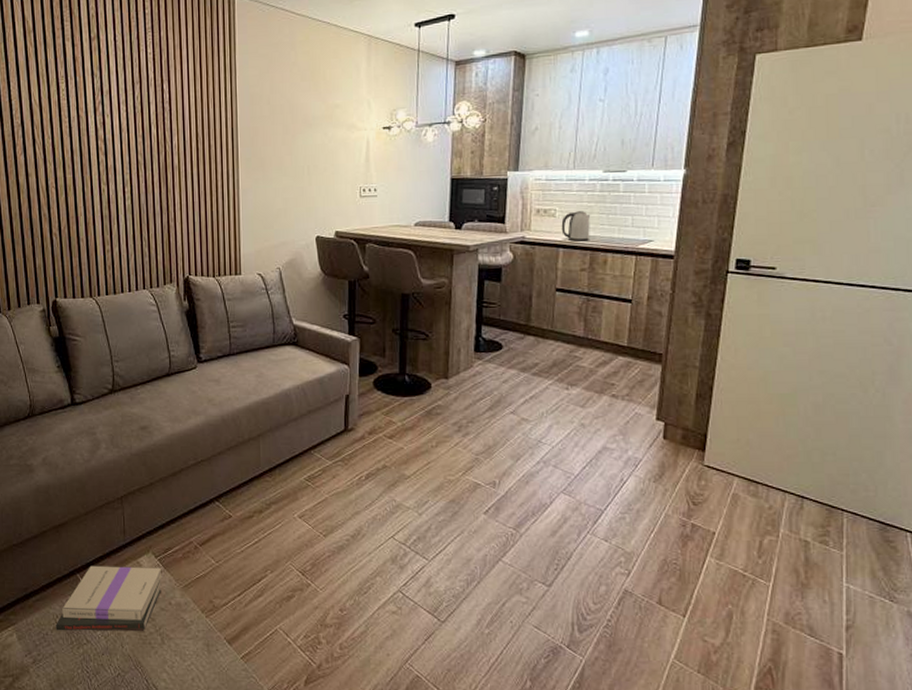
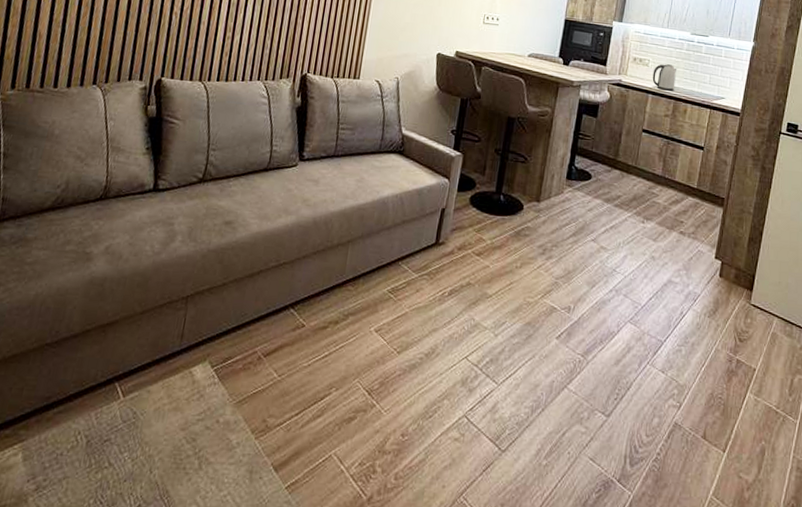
books: present [56,565,162,632] -> none [74,373,217,454]

